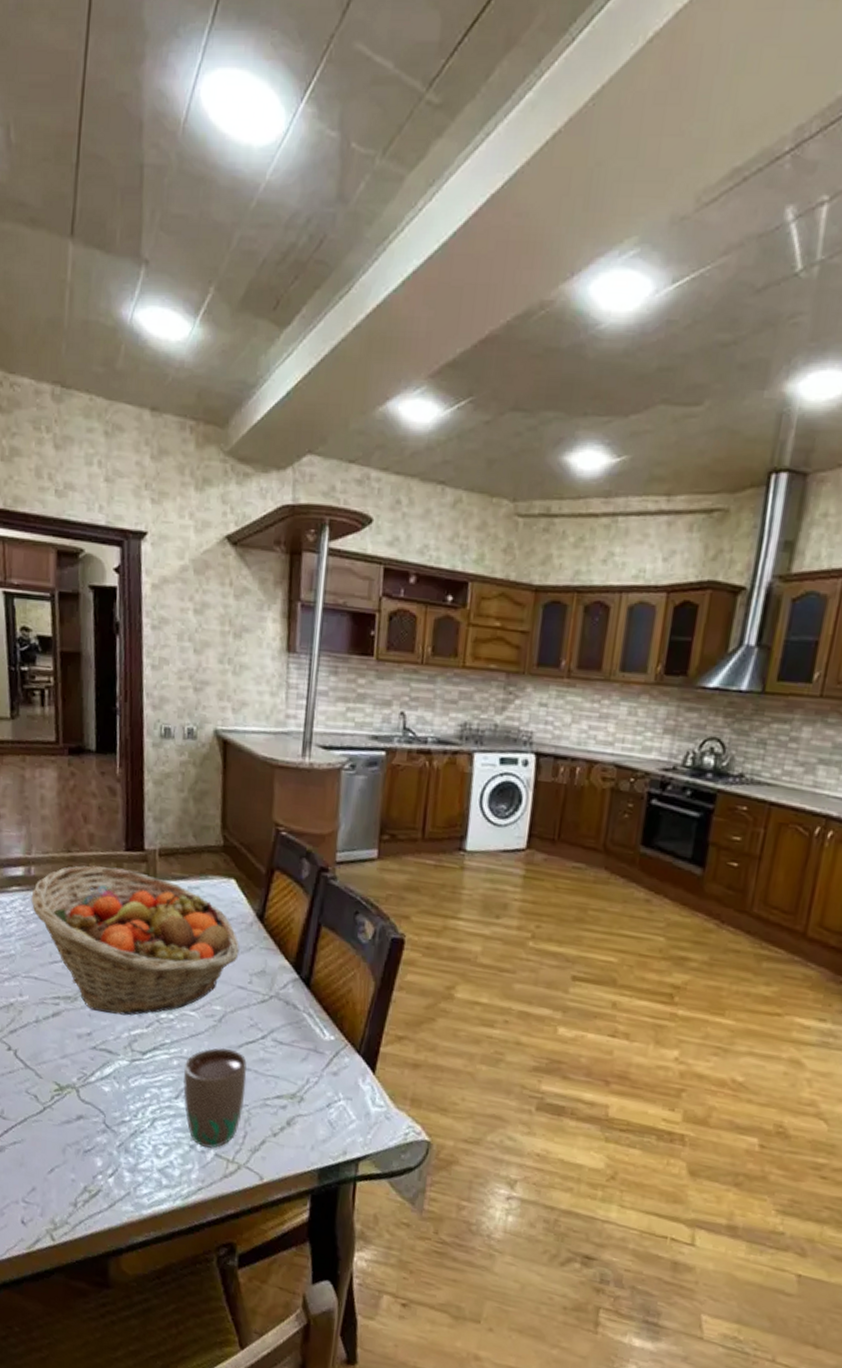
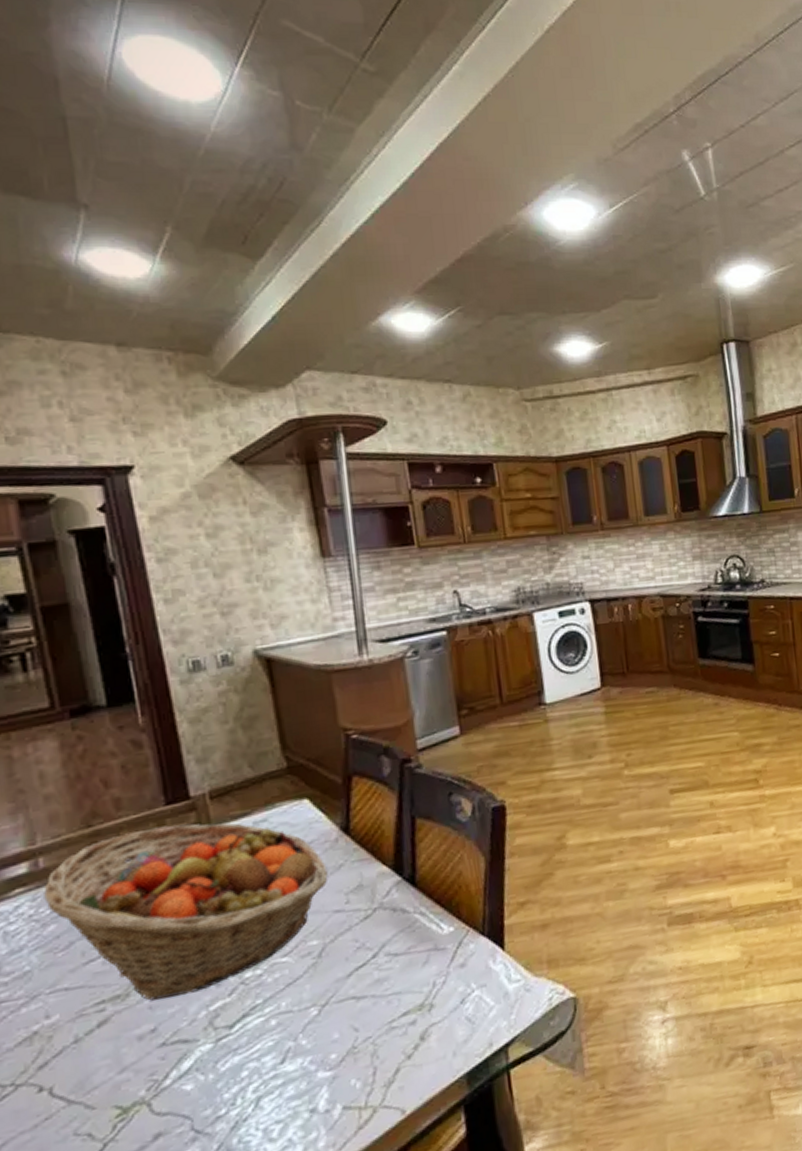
mug: present [182,1047,247,1148] -> none [285,982,367,1107]

